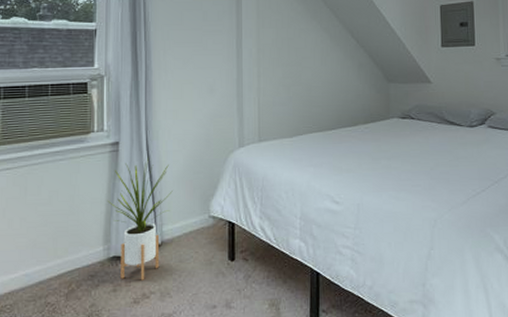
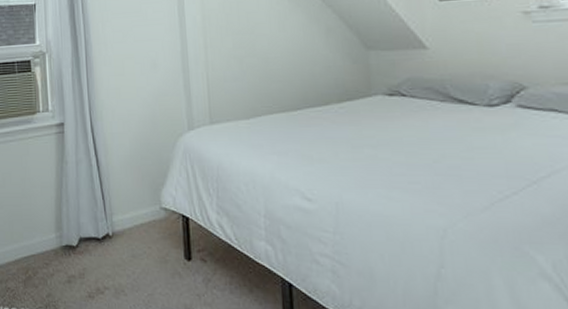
house plant: present [107,157,173,280] -> none [56,140,121,274]

